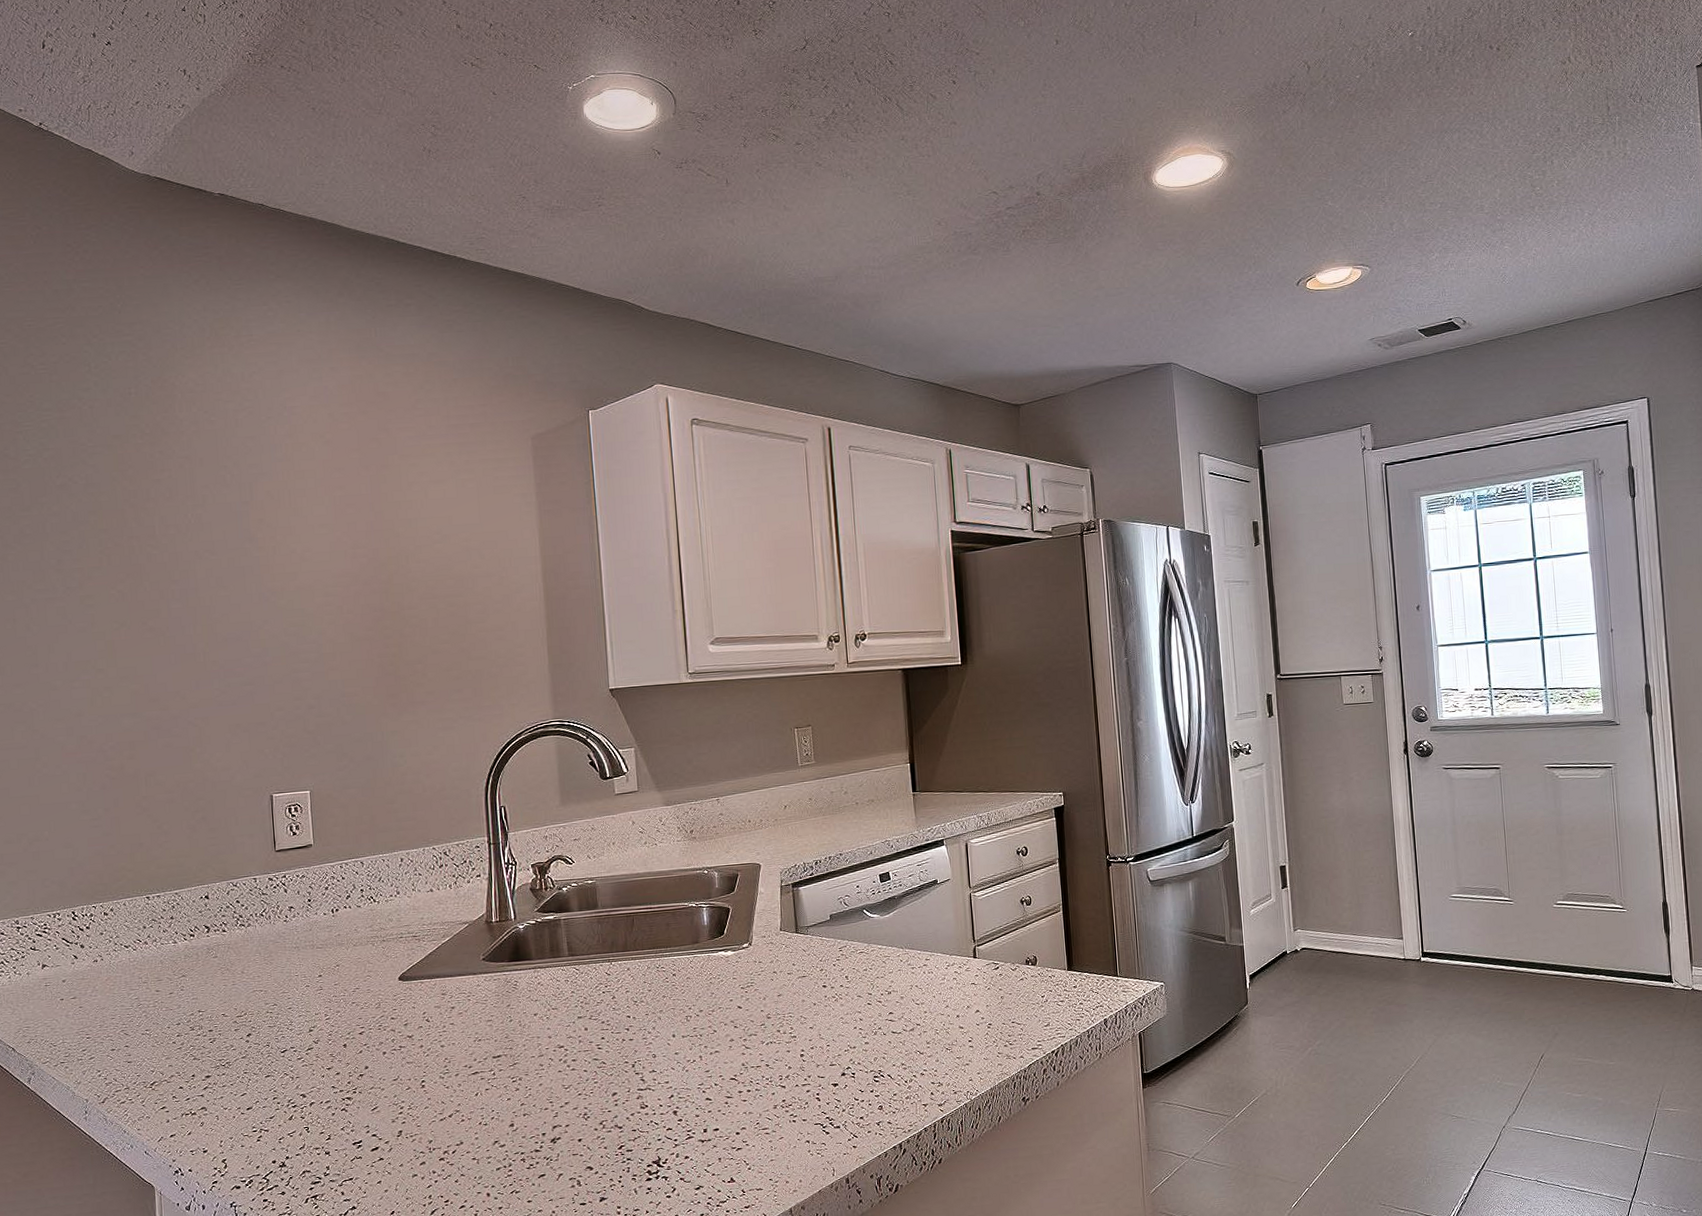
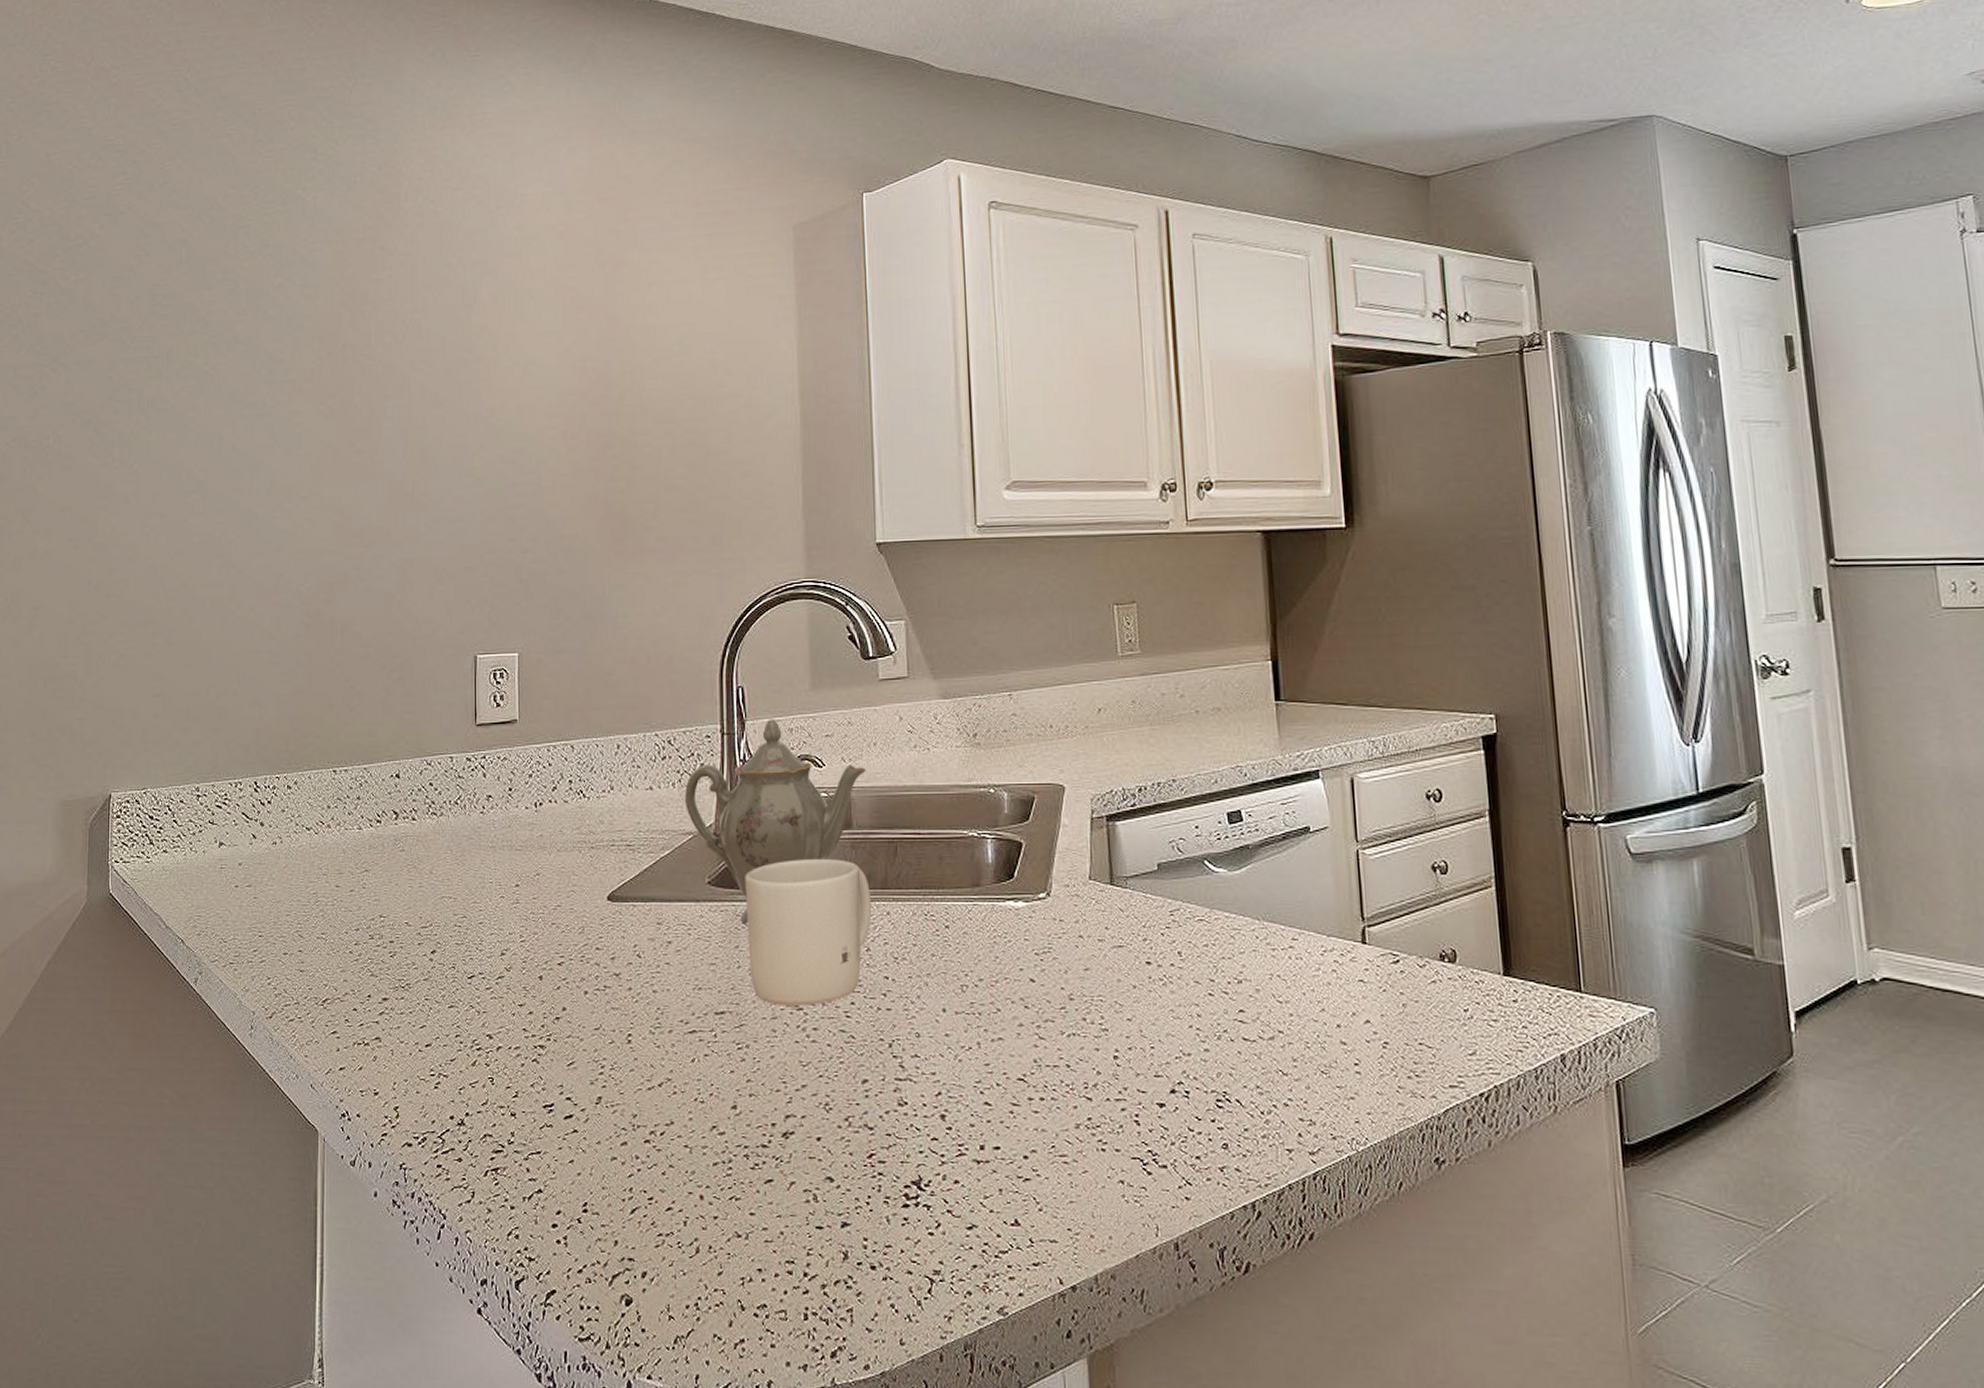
teapot: none [459,830,607,988] -> present [684,719,866,924]
mug: none [513,932,616,1046] -> present [745,858,872,1006]

